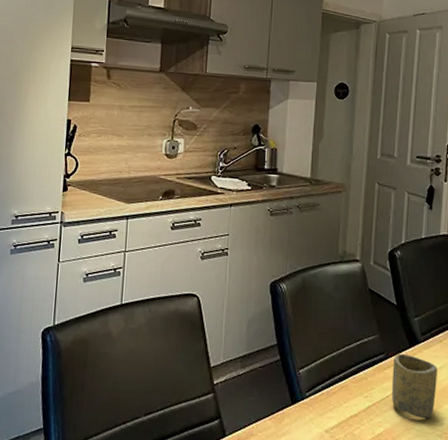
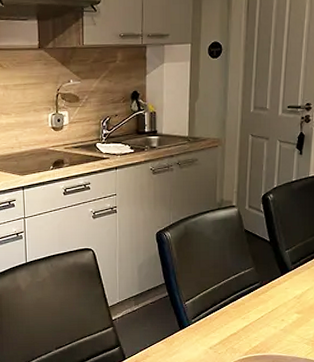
cup: present [392,353,437,419] -> none [266,281,305,332]

